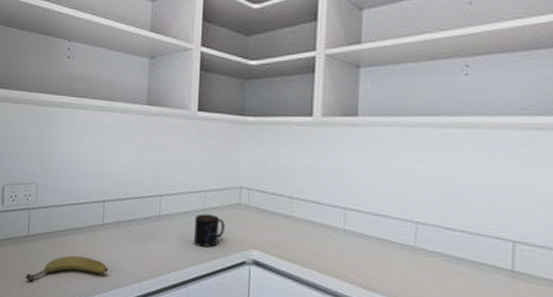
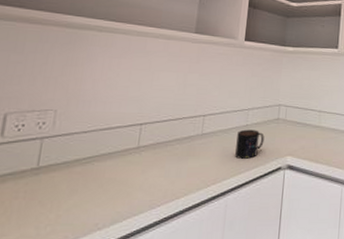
fruit: present [25,255,109,282] -> none [27,183,142,220]

